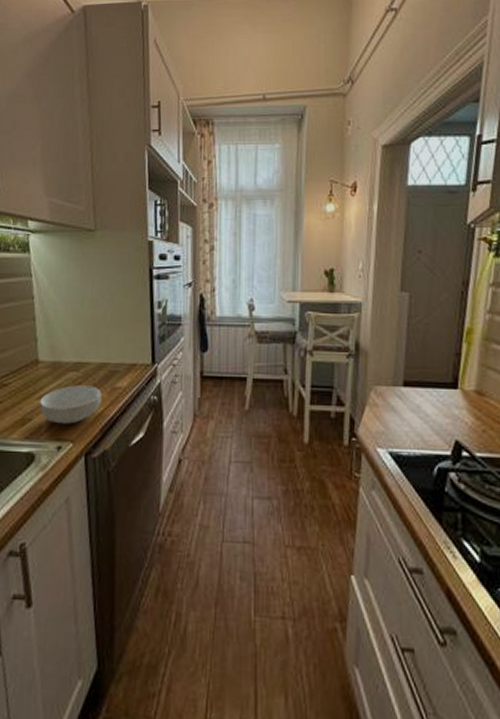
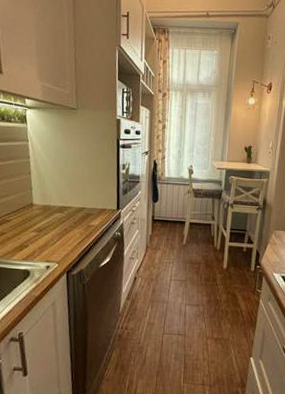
cereal bowl: present [39,385,102,424] -> none [33,223,80,251]

